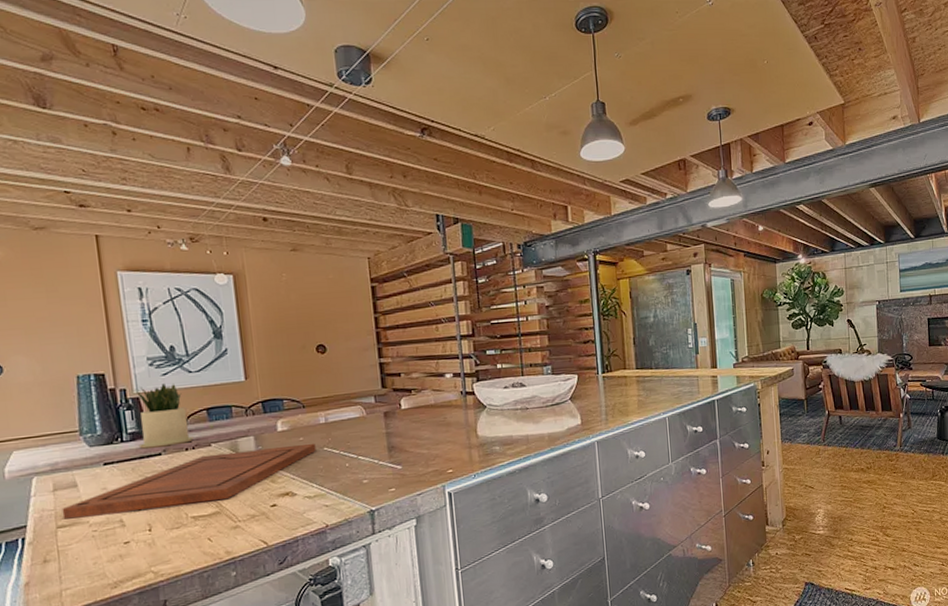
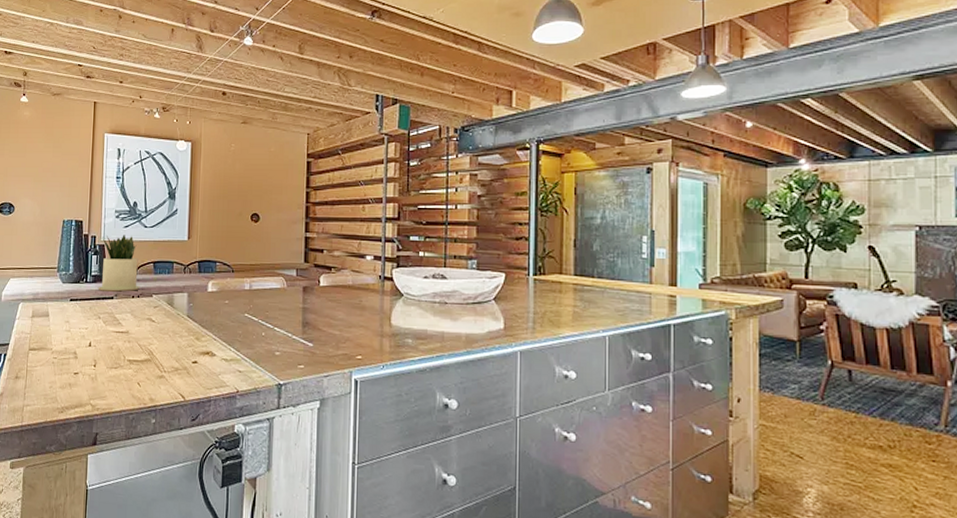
cutting board: present [62,443,316,519] -> none [34,304,238,349]

